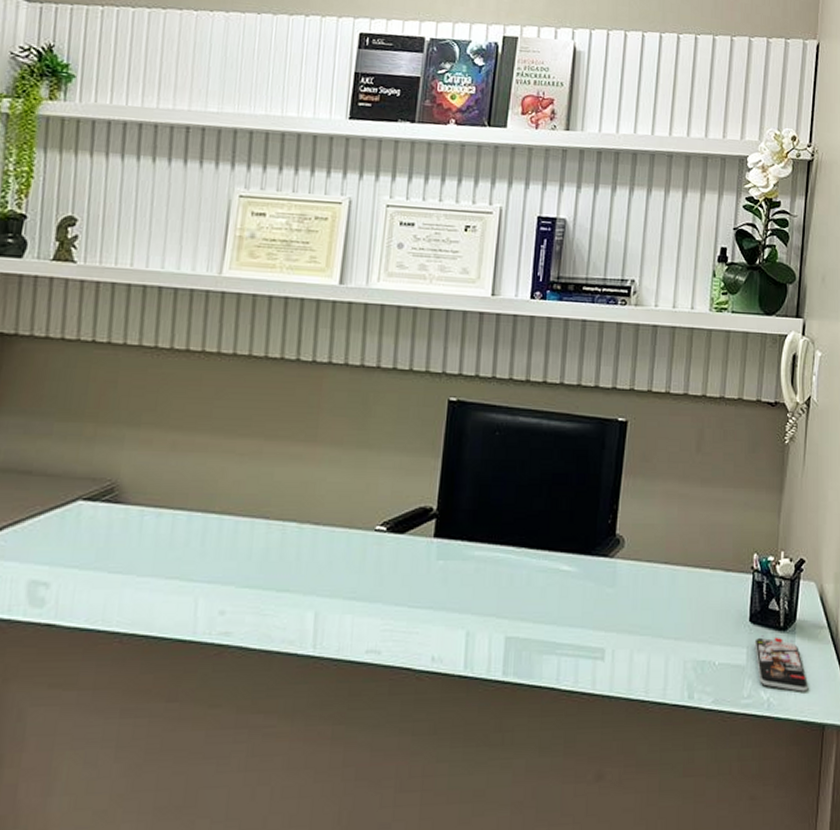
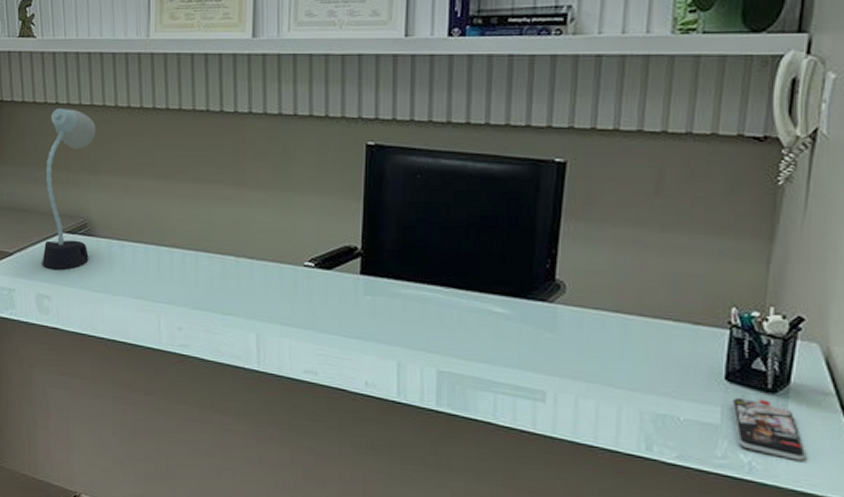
desk lamp: none [43,346,143,549] -> present [42,107,96,271]

